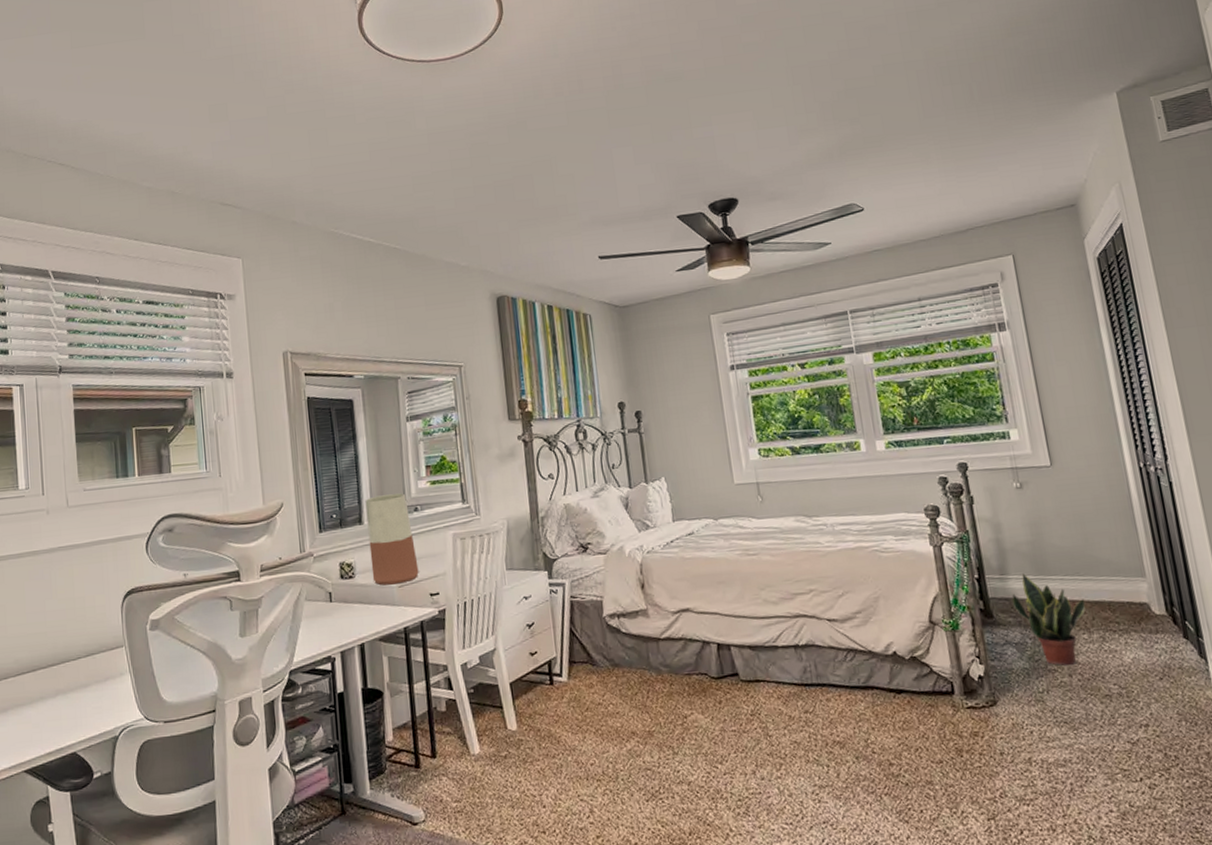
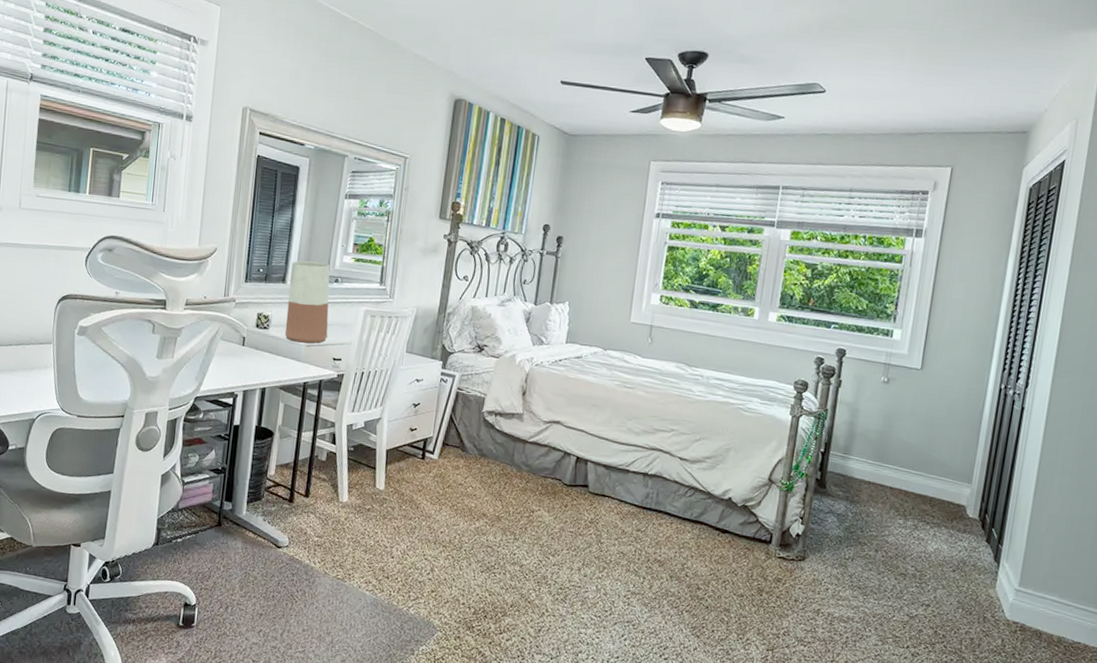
potted plant: present [1012,573,1086,666] -> none [846,457,911,543]

